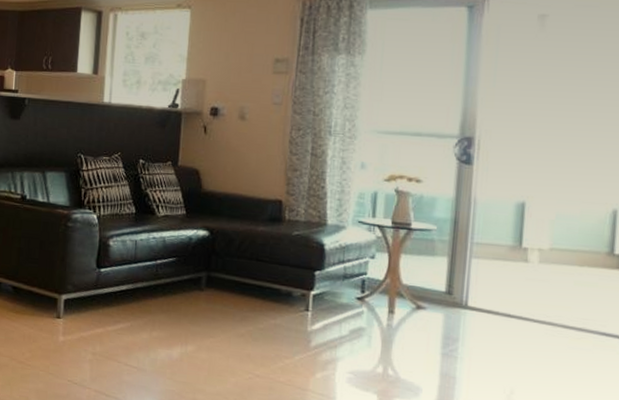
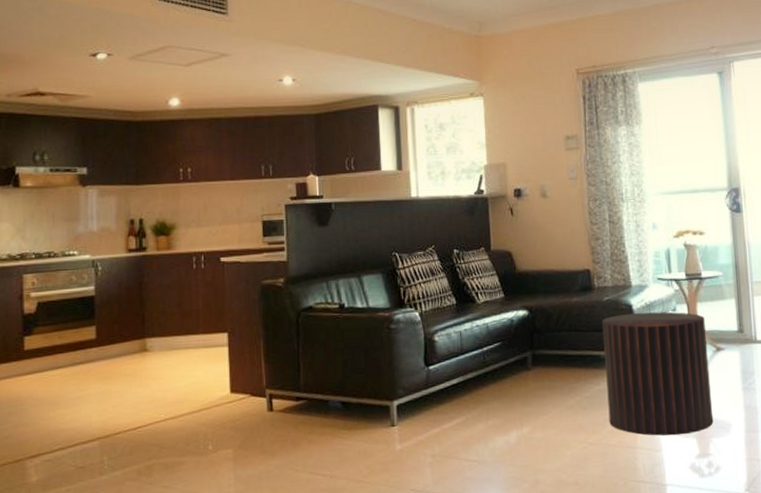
pouf: none [281,251,407,389] -> present [602,311,714,436]

